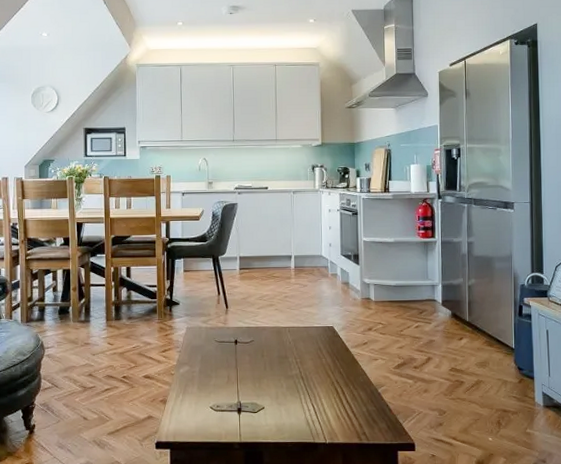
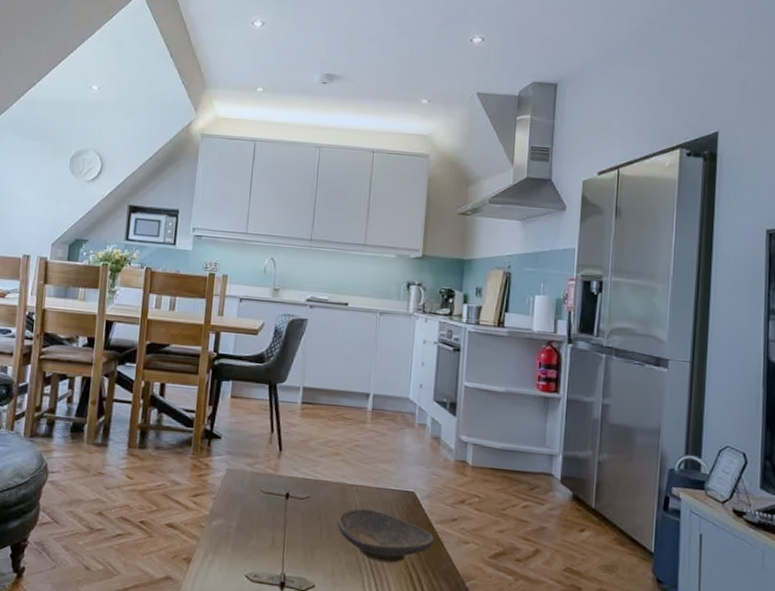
decorative bowl: none [276,343,351,382] -> present [337,507,434,563]

